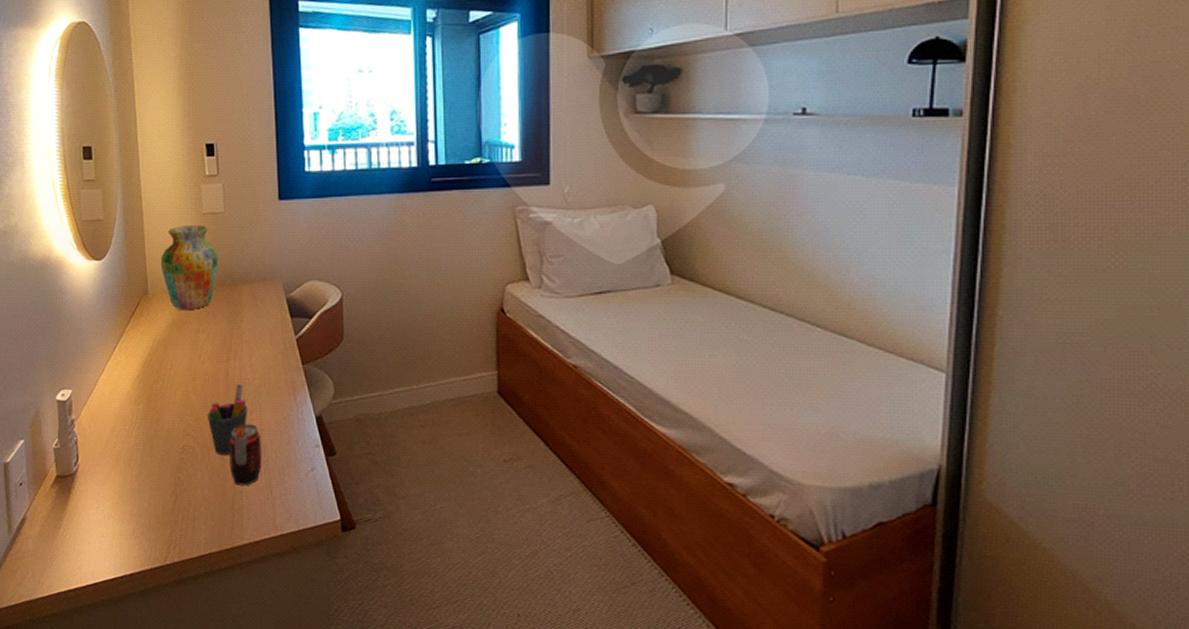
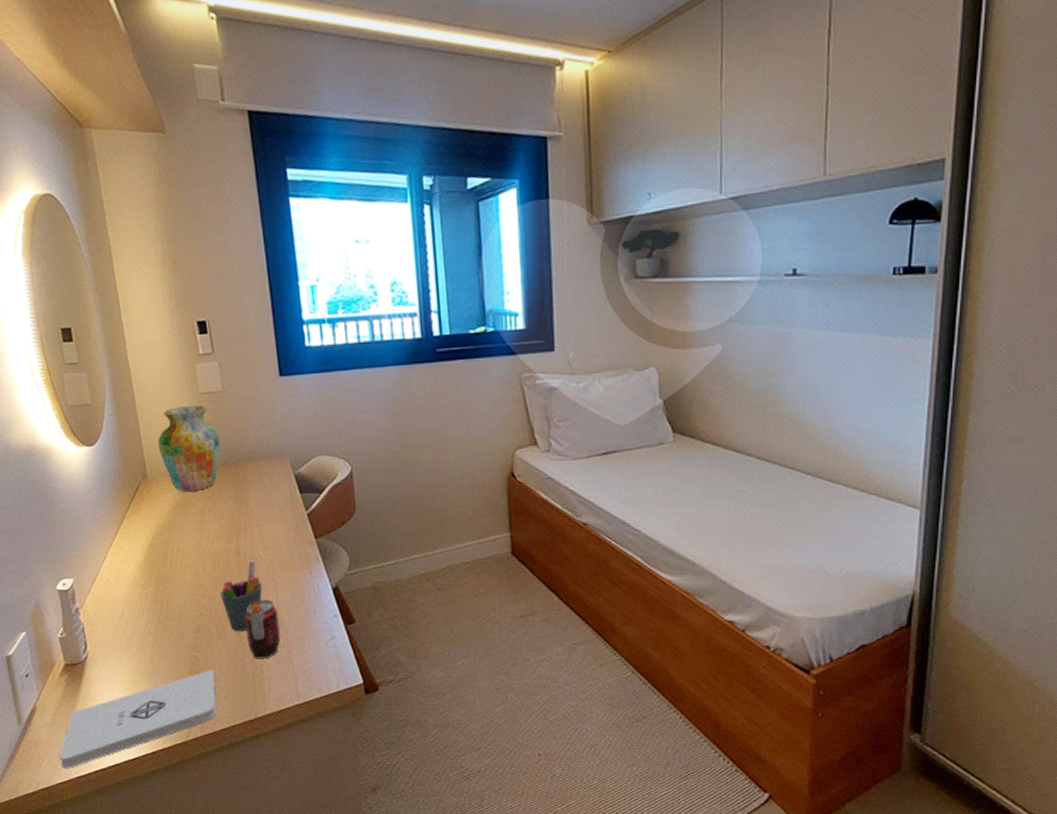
notepad: none [43,492,196,583] -> present [59,669,217,768]

